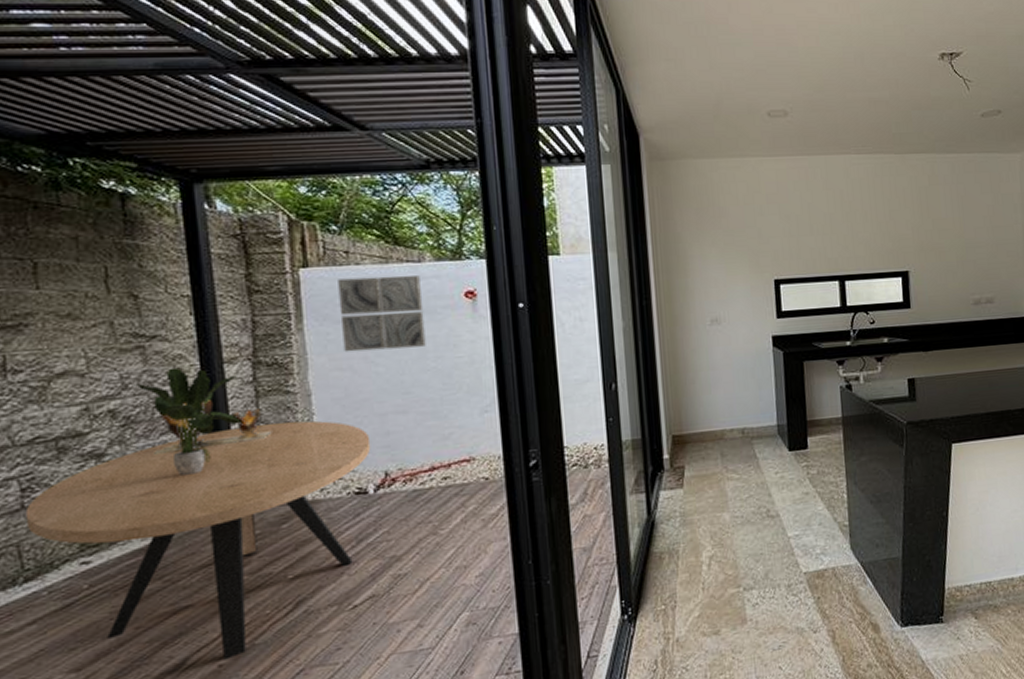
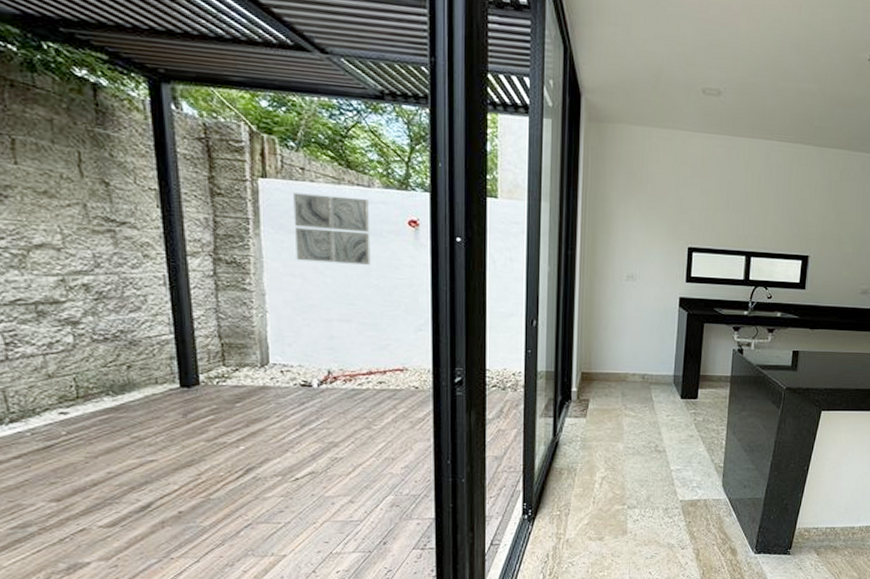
dining table: present [25,420,371,660] -> none [9,314,317,508]
potted plant: present [135,367,245,477] -> none [107,253,205,351]
clay pot: present [154,400,272,456] -> none [124,286,229,330]

